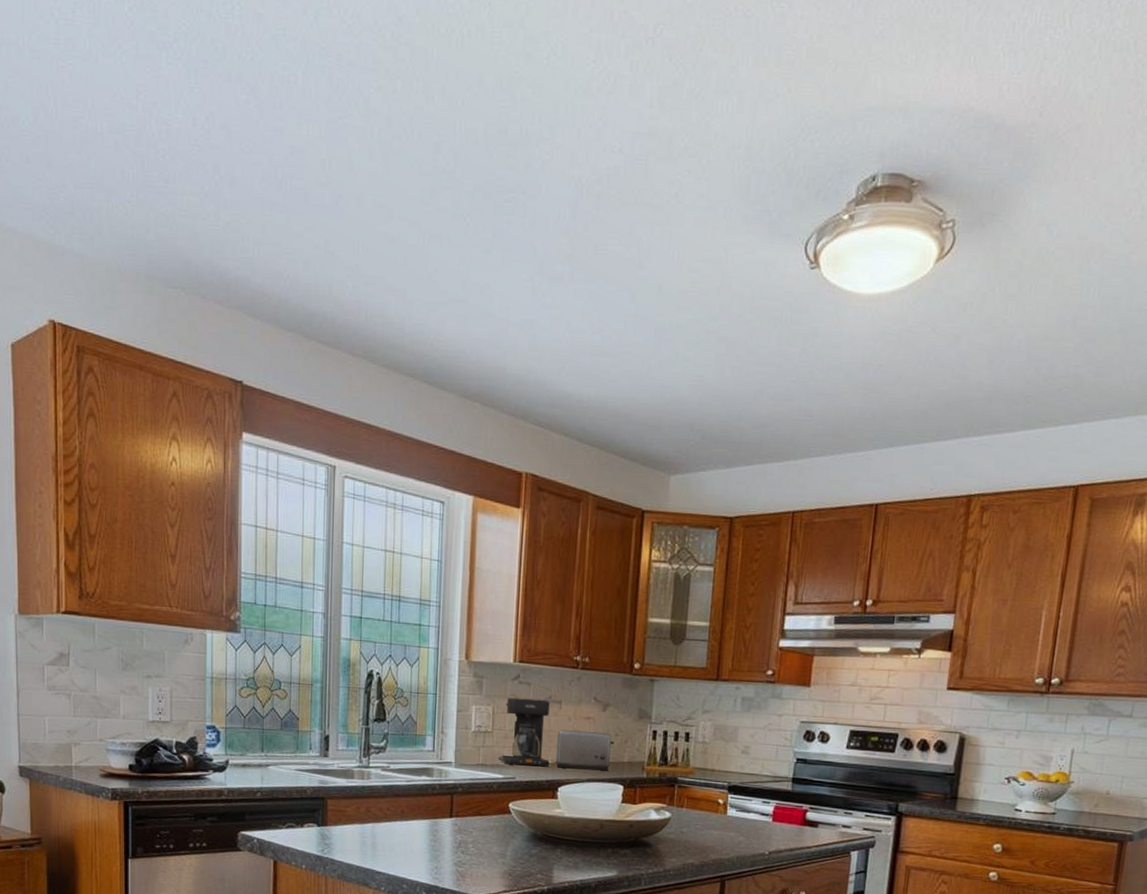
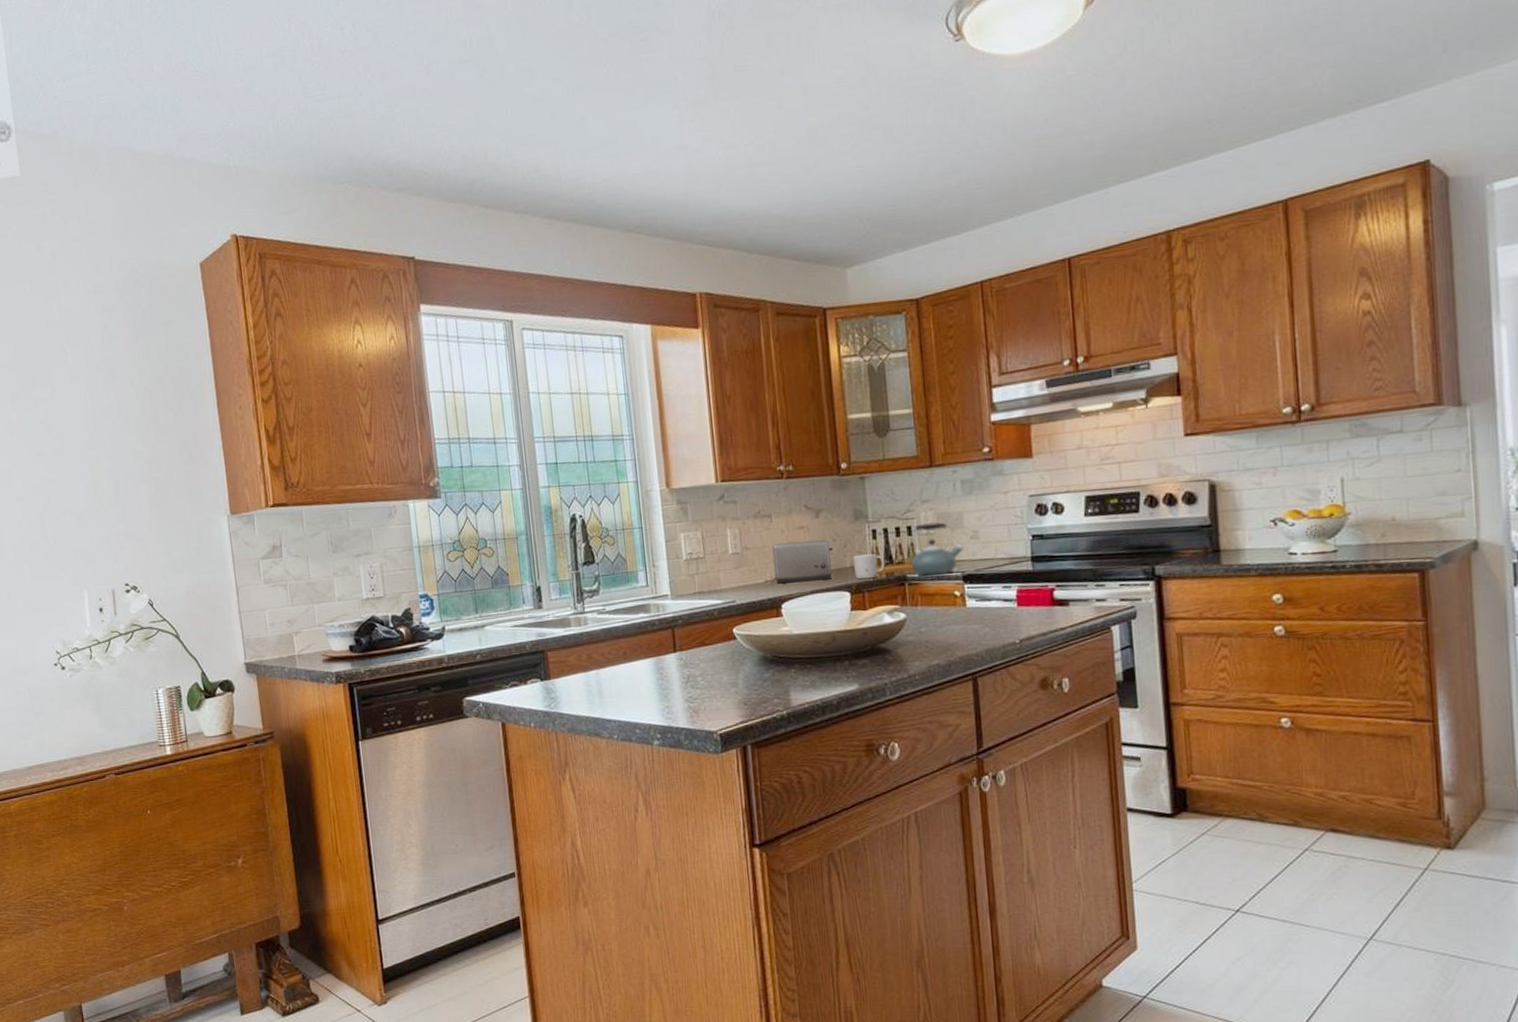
coffee maker: present [498,697,551,767] -> none [713,515,769,589]
mug: none [630,752,660,776] -> present [852,554,885,580]
kettle: none [683,732,734,782] -> present [911,522,965,576]

